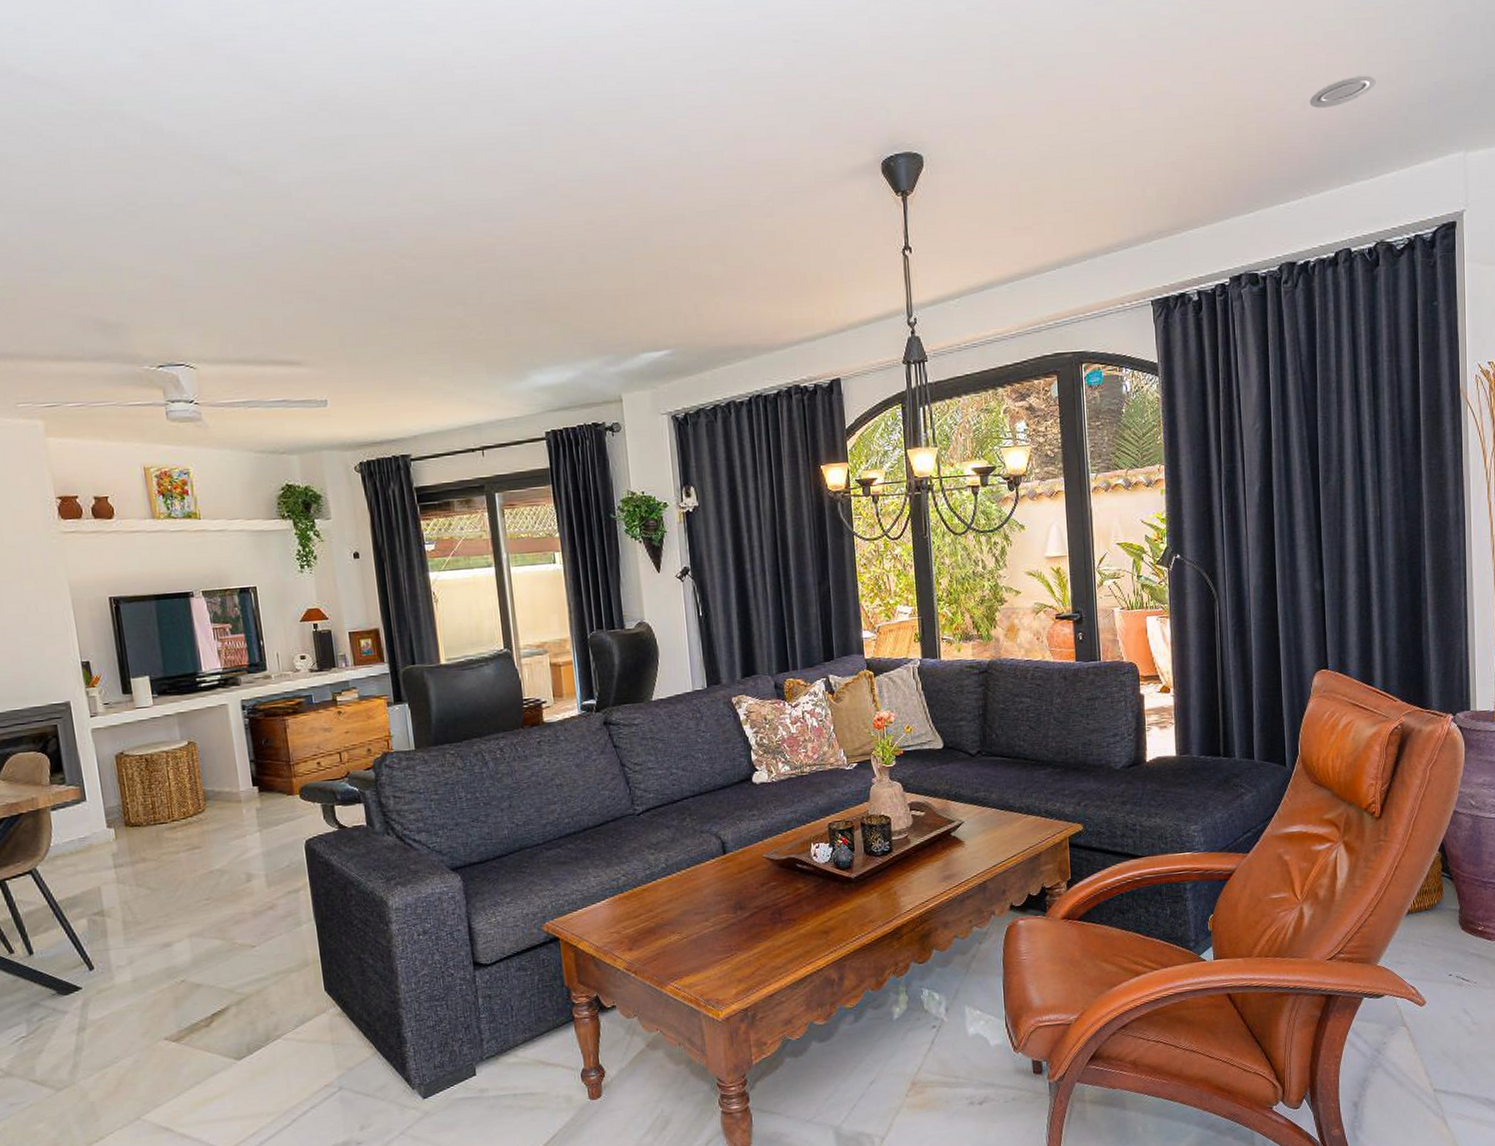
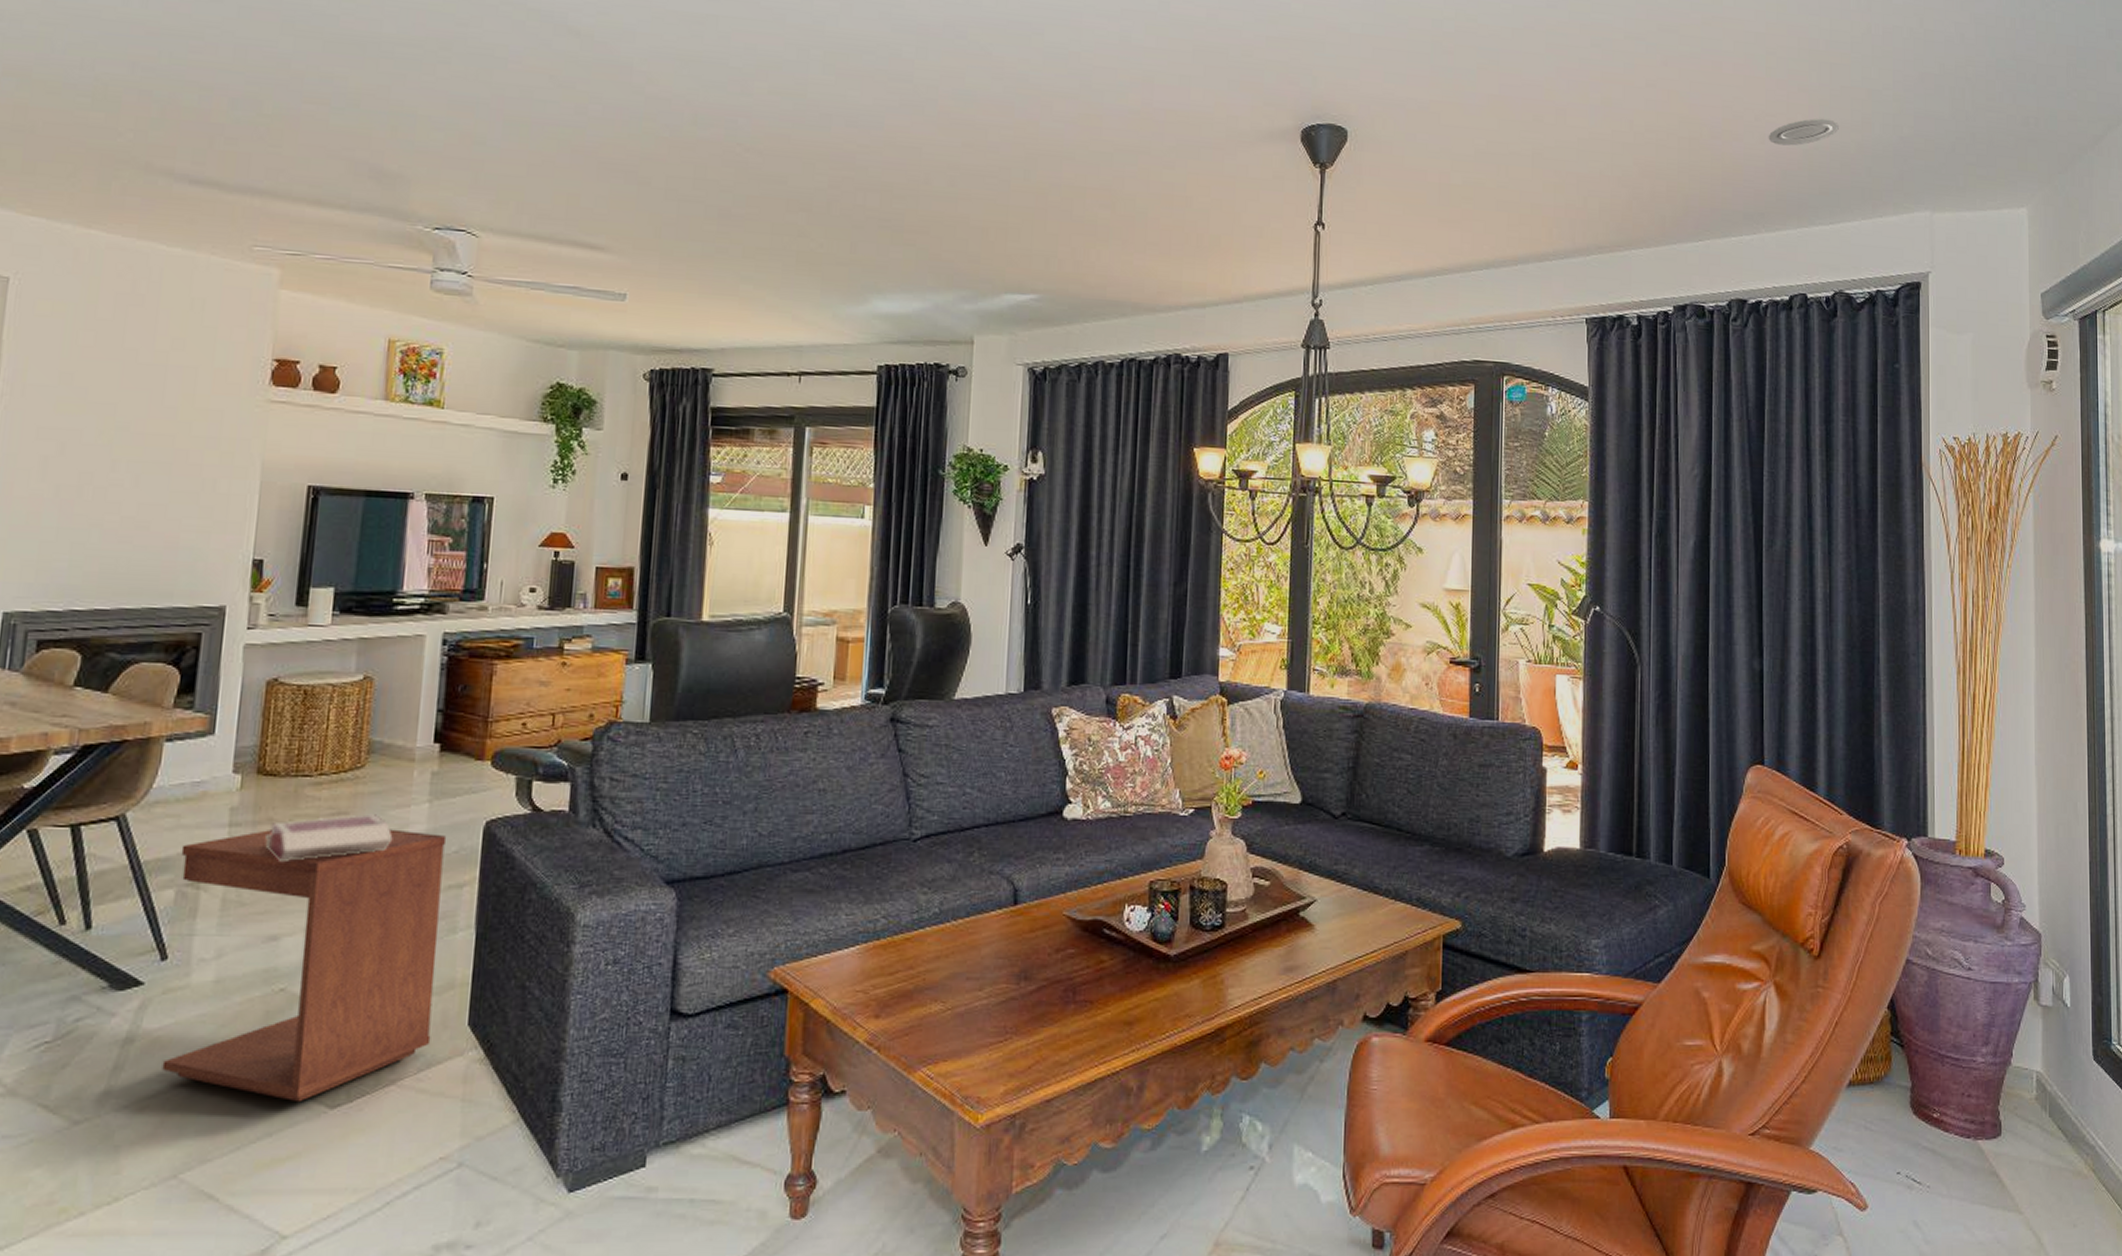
side table: none [83,854,300,1059] -> present [162,829,447,1103]
book: none [143,846,237,890] -> present [265,814,391,863]

